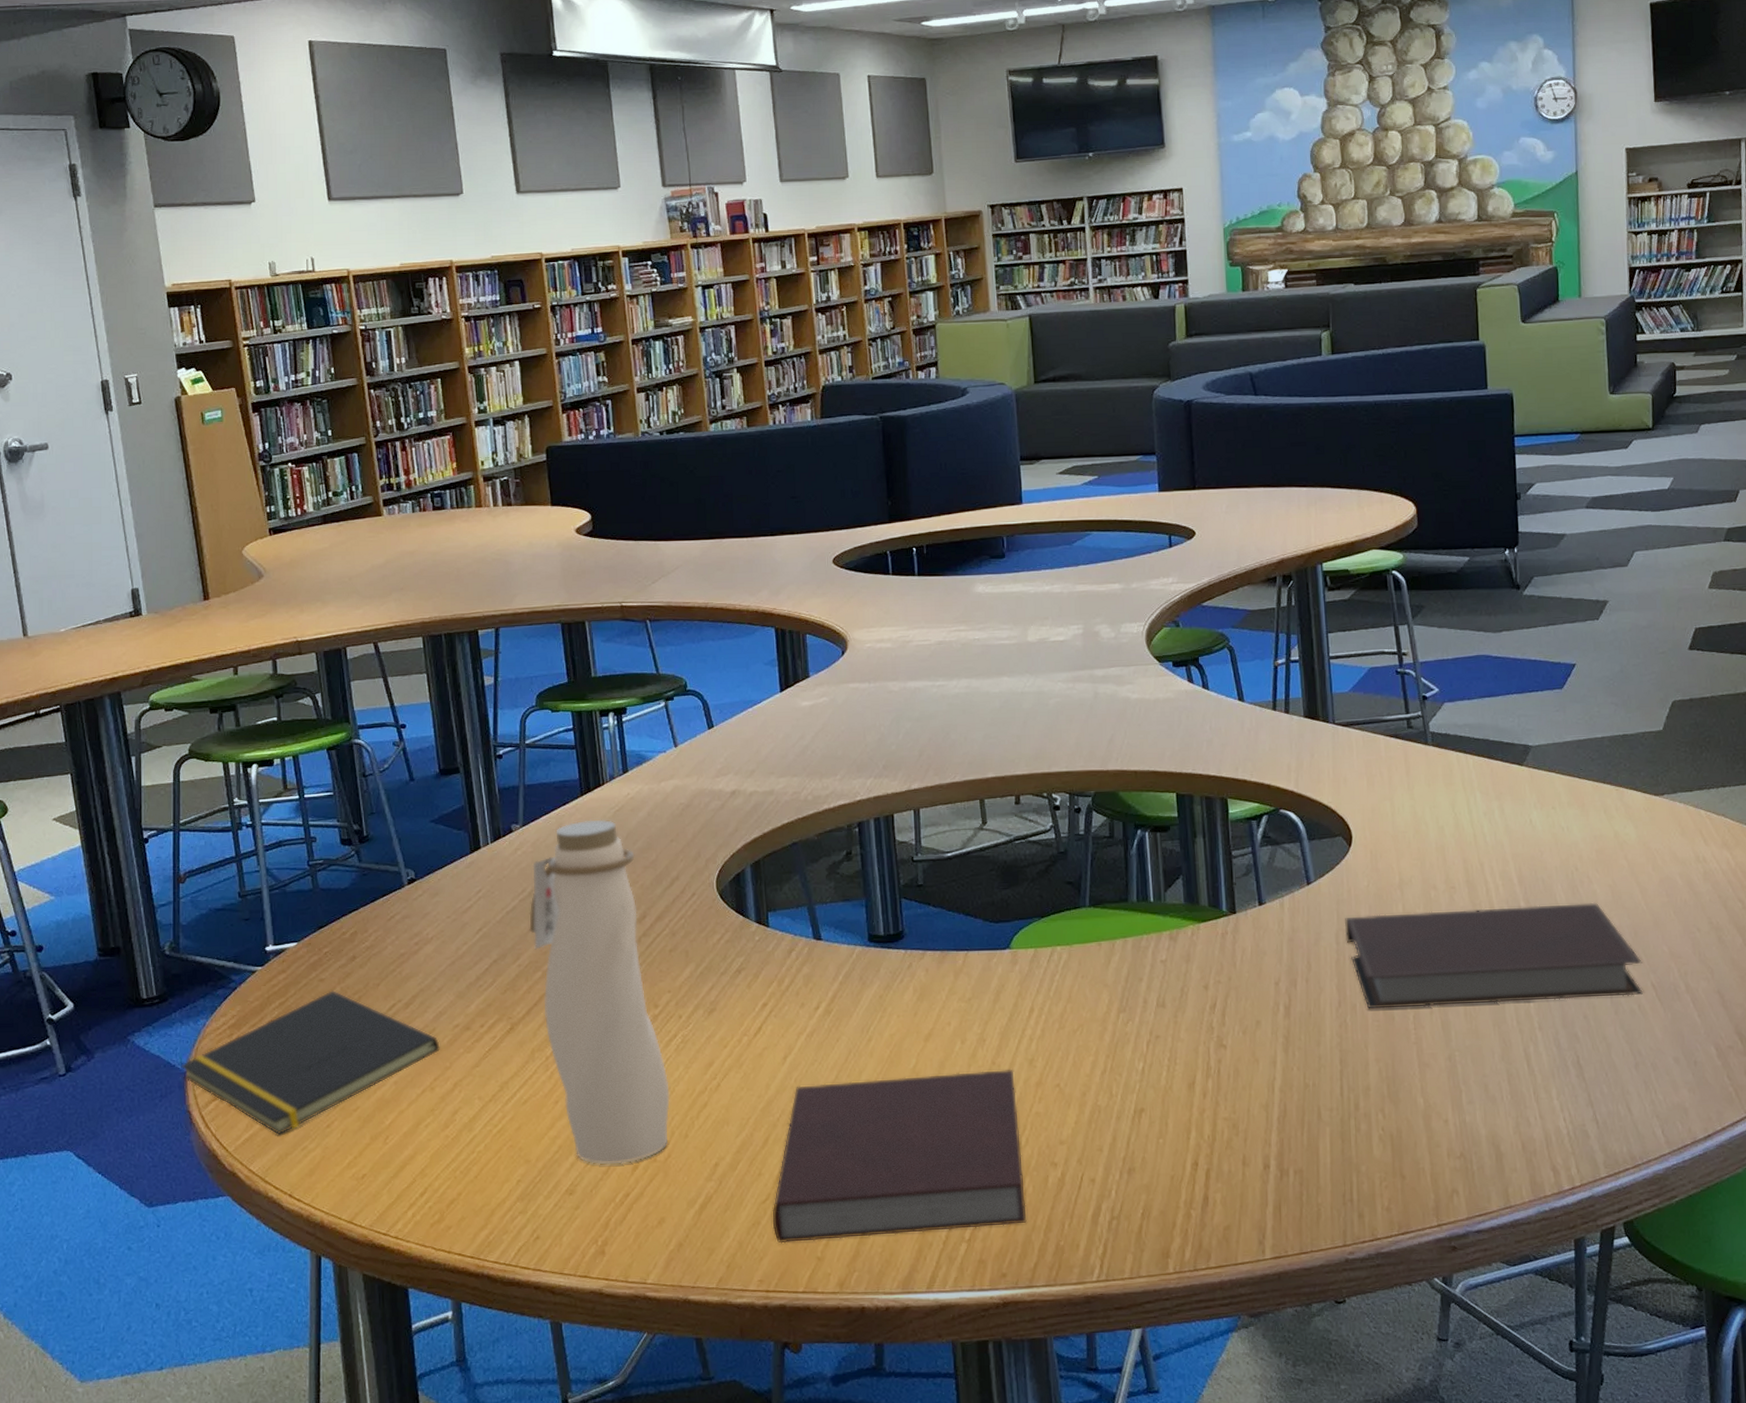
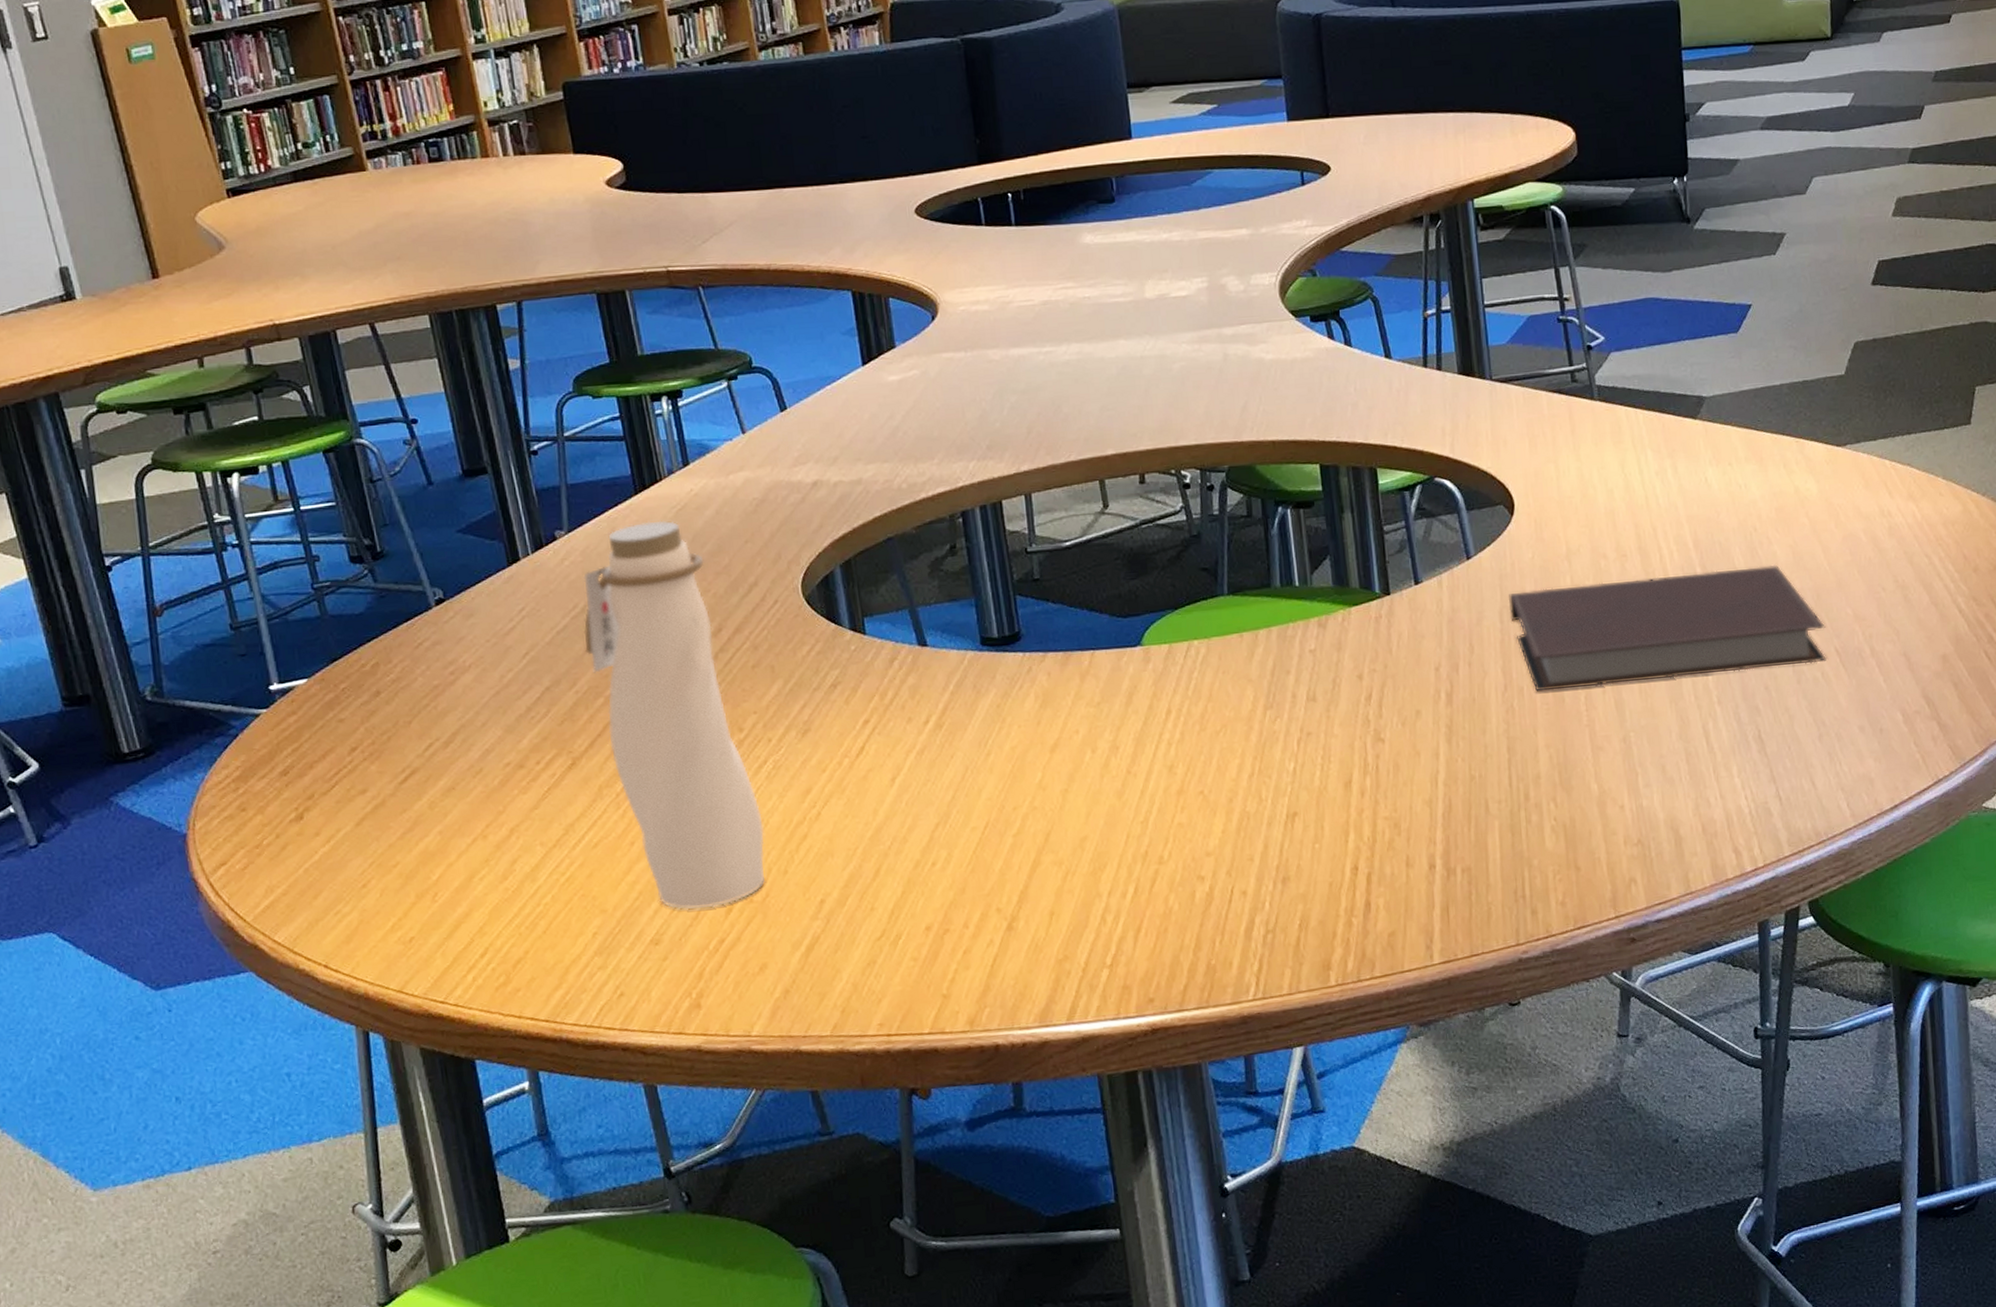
notepad: present [181,990,440,1135] -> none [179,732,490,900]
notebook: present [772,1068,1027,1244] -> none [888,777,1174,983]

